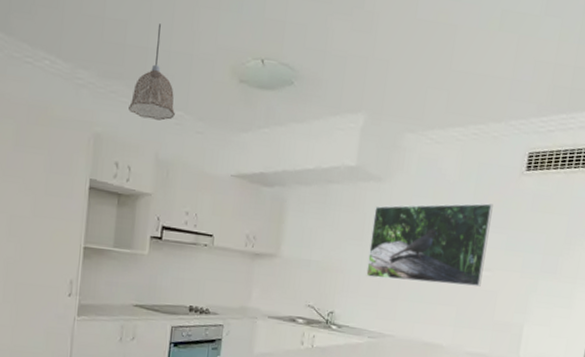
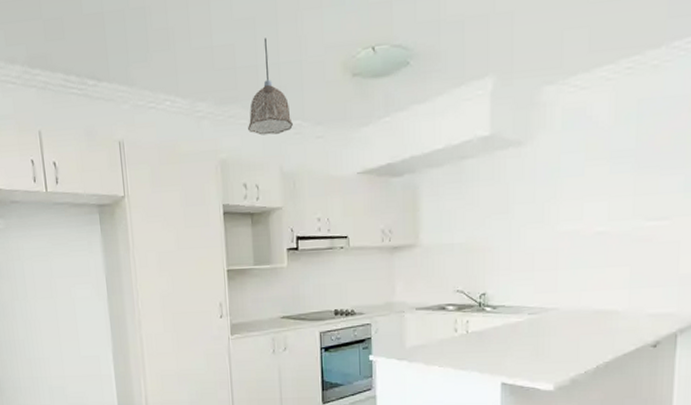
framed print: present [366,203,493,287] -> none [517,143,662,250]

